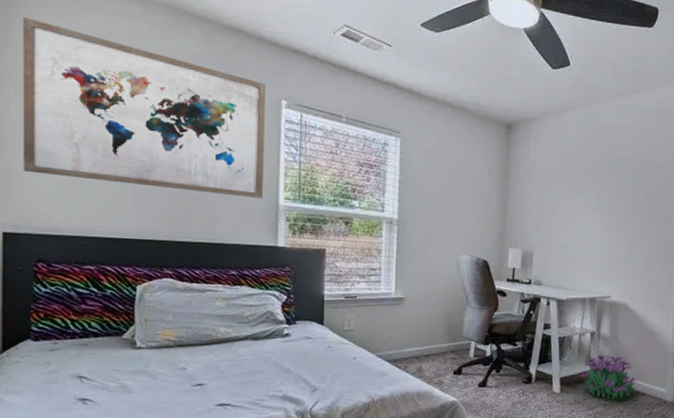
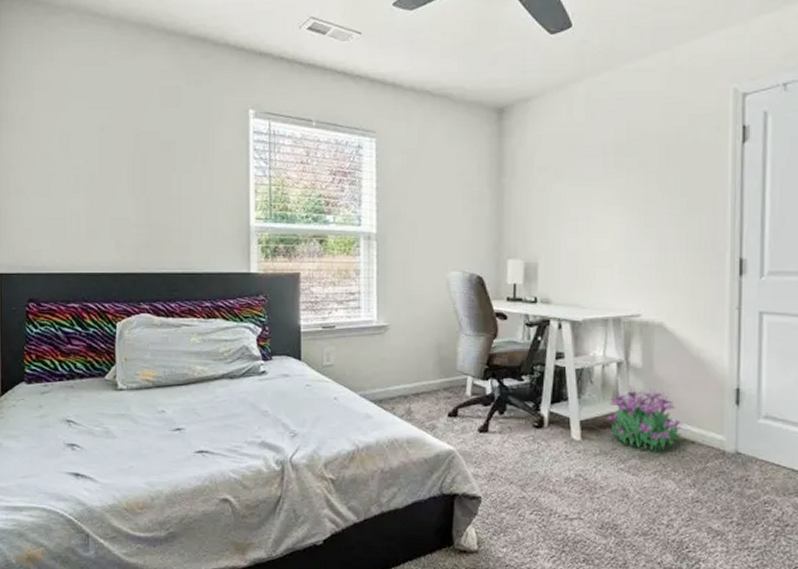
wall art: present [22,17,266,198] -> none [12,55,233,220]

